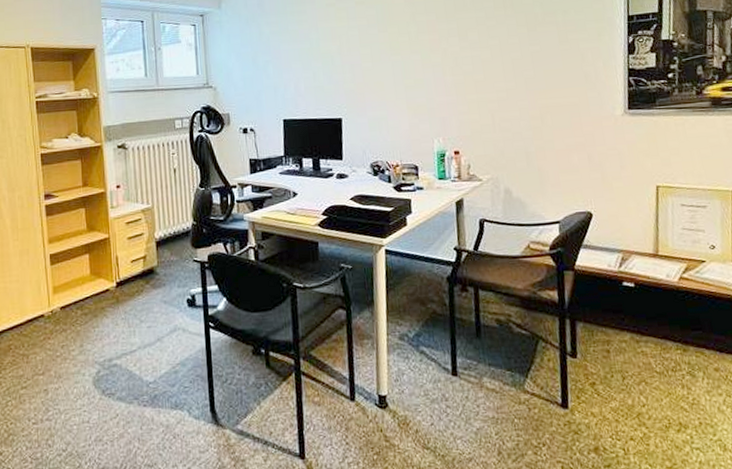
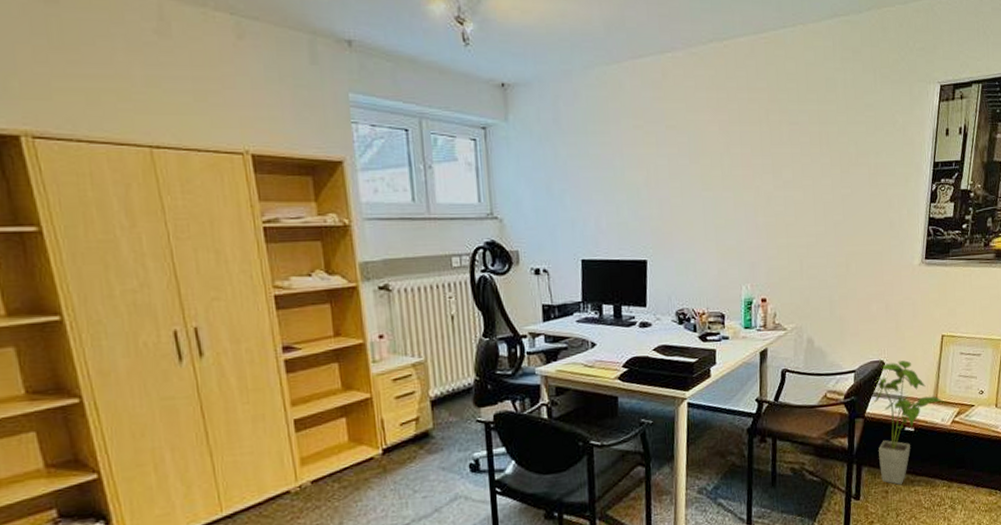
house plant: none [581,212,670,344] -> present [871,360,946,485]

